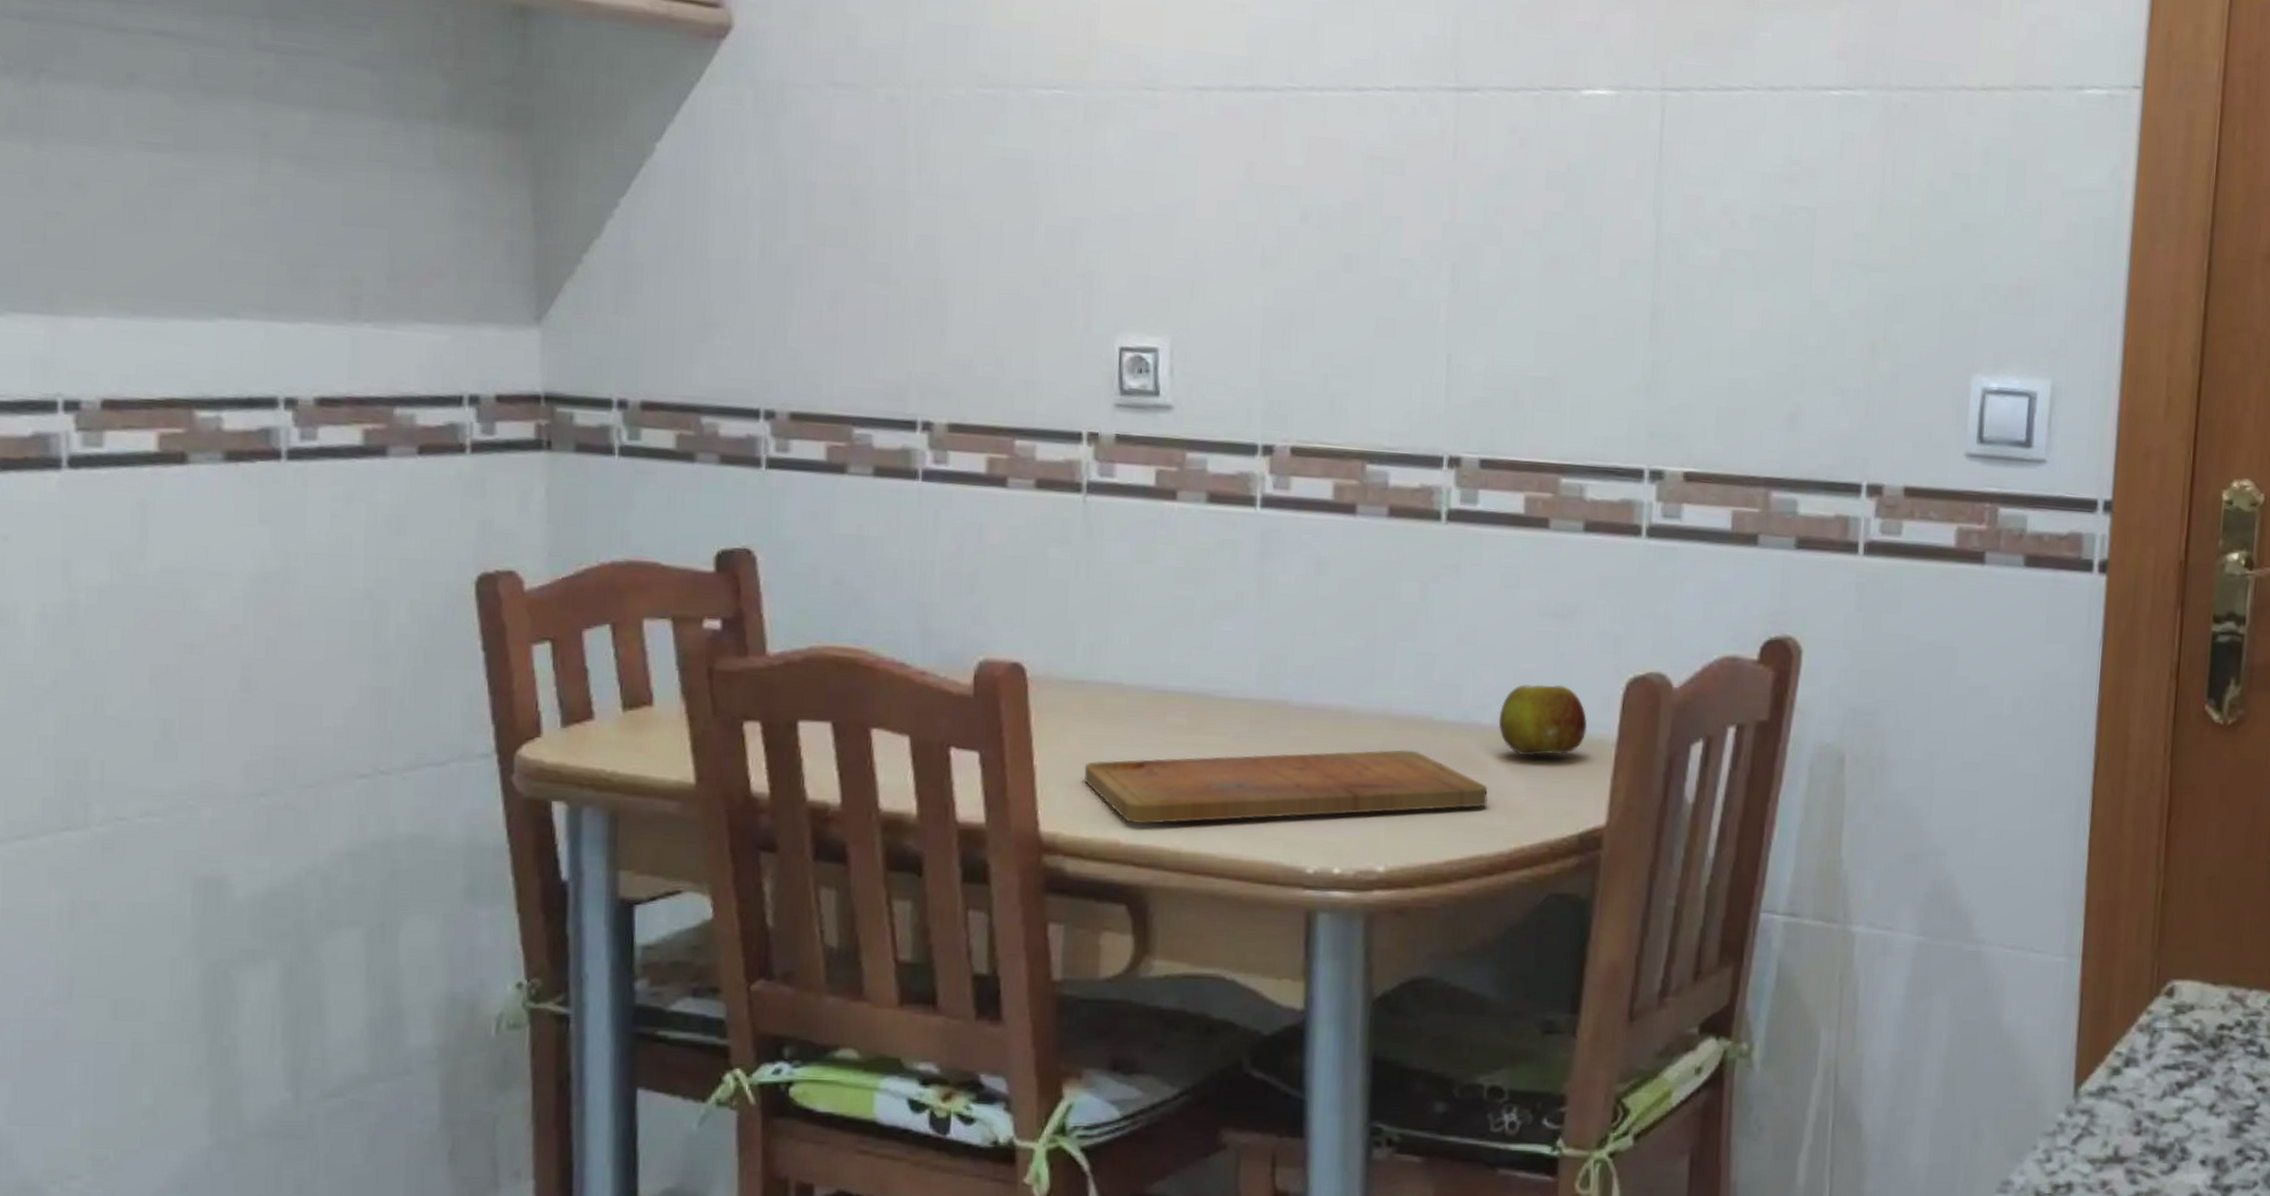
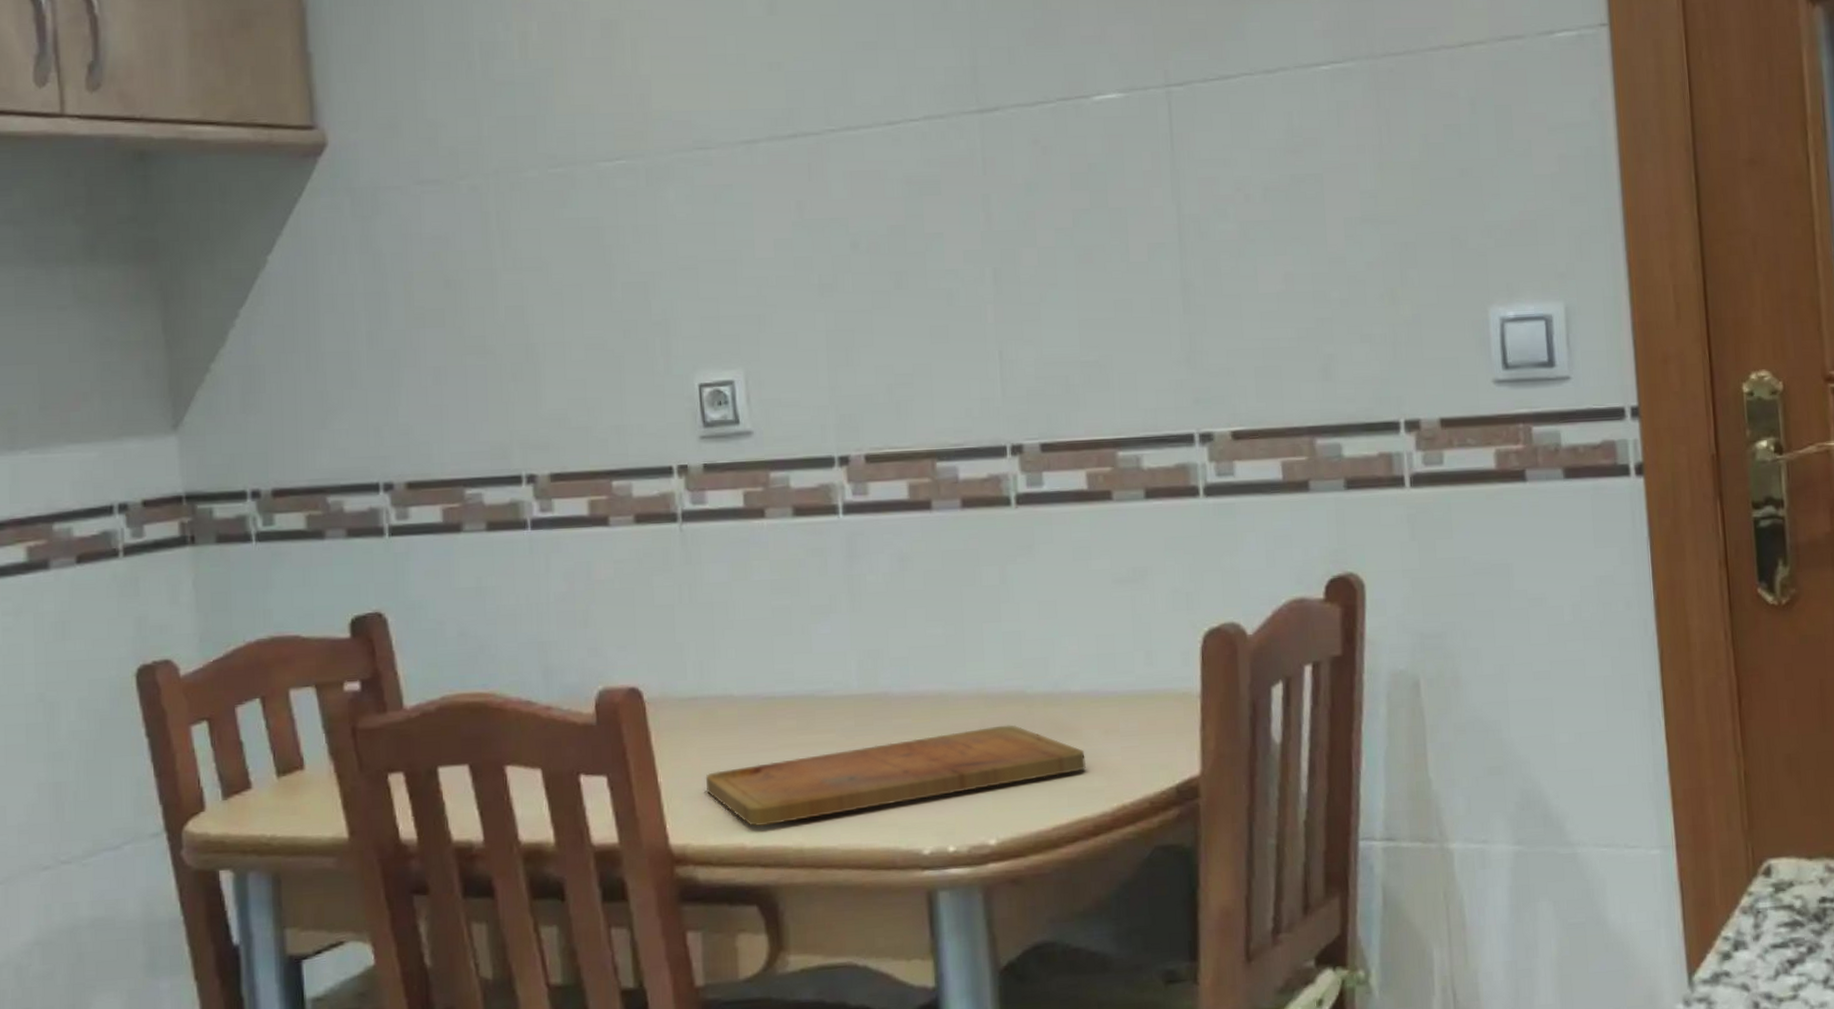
fruit: present [1498,684,1587,756] -> none [1086,646,1172,717]

